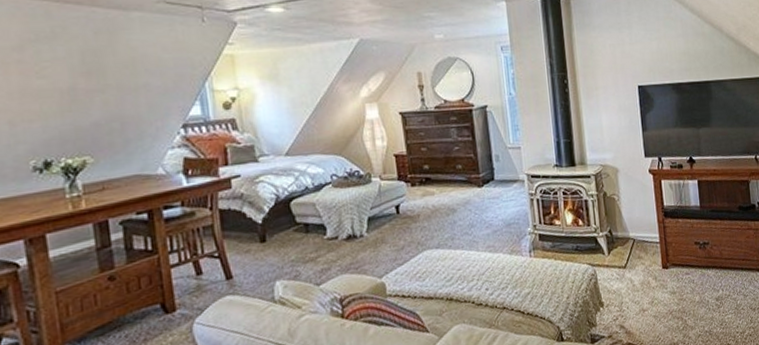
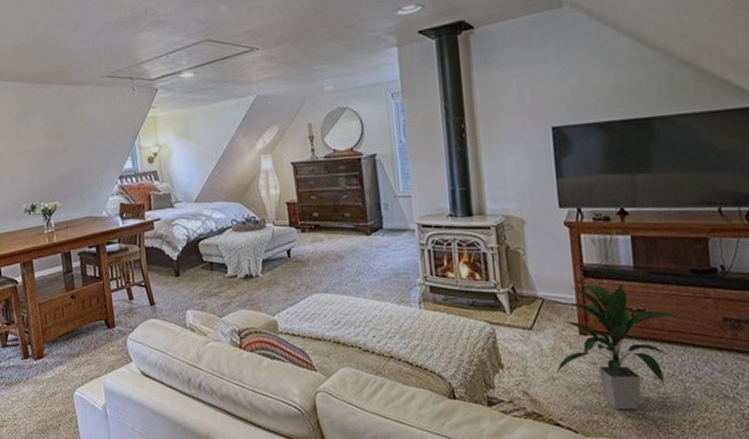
indoor plant: none [645,220,734,331] -> present [555,282,682,410]

